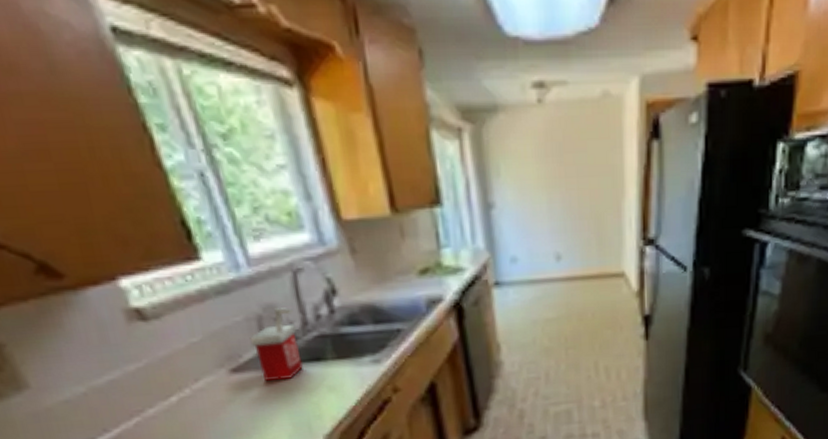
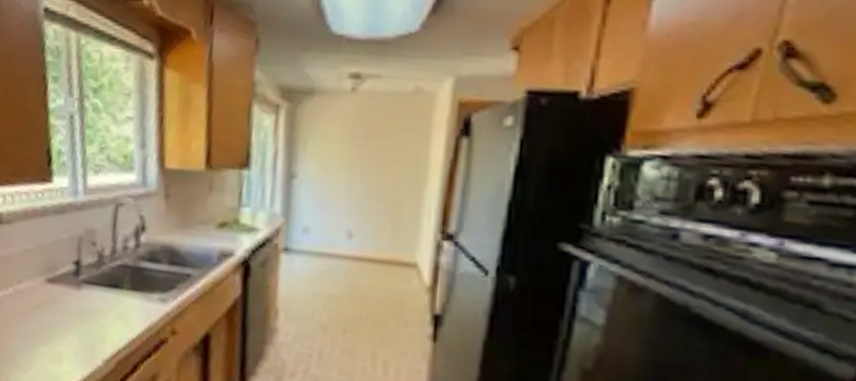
soap dispenser: present [249,306,304,381] -> none [68,232,107,300]

